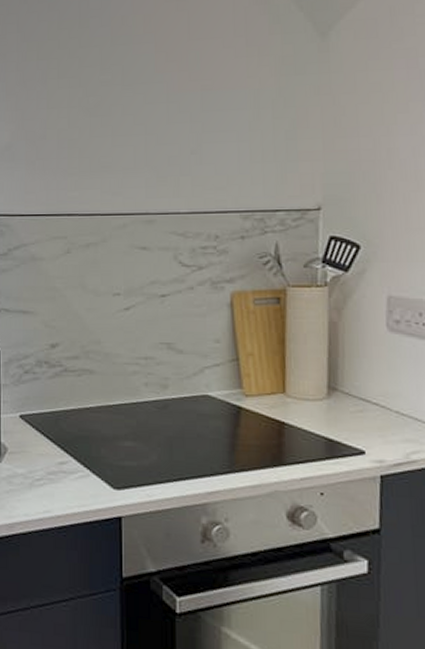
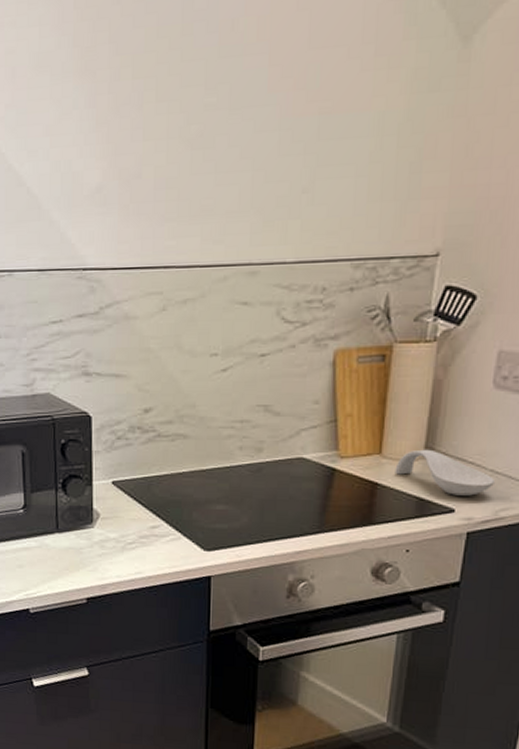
spoon rest: none [300,389,401,437] -> present [395,449,494,496]

